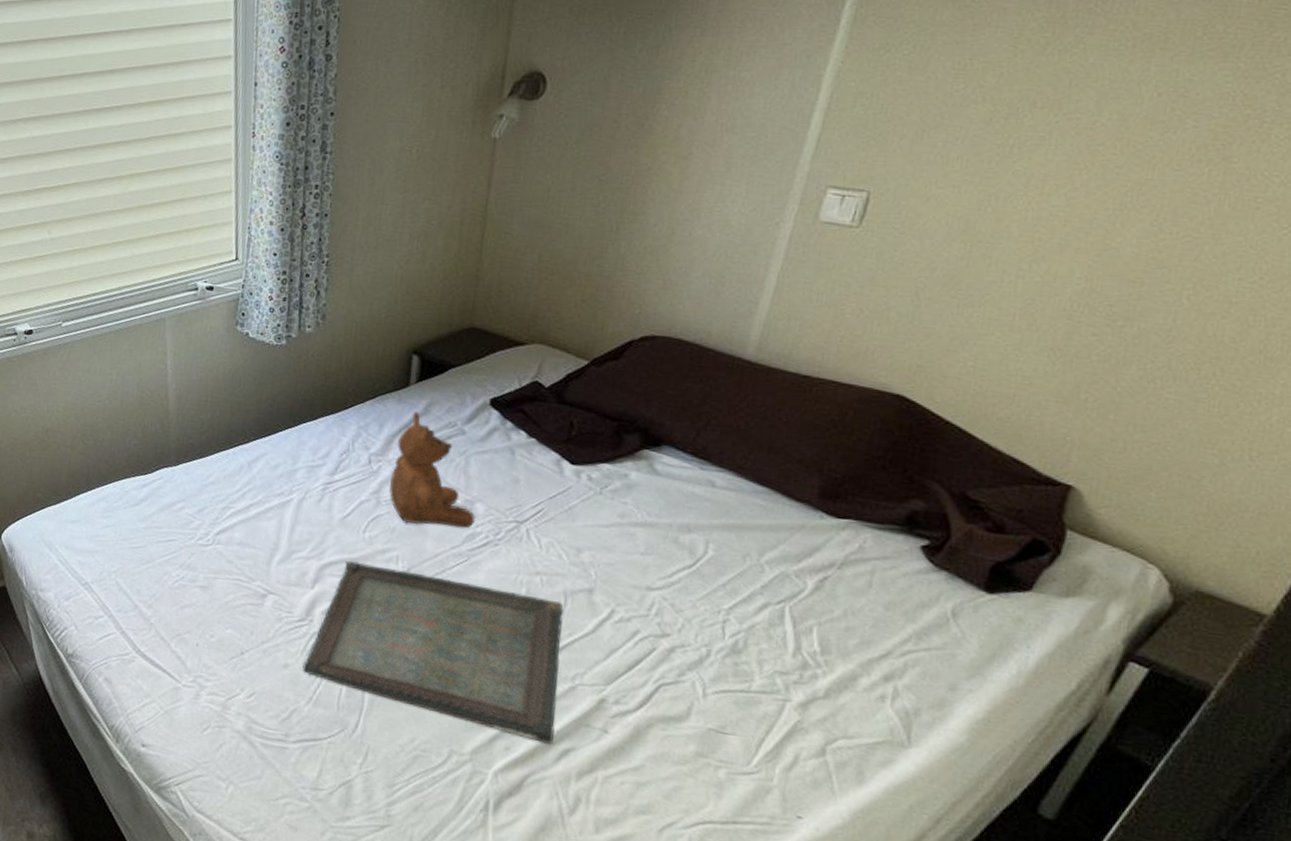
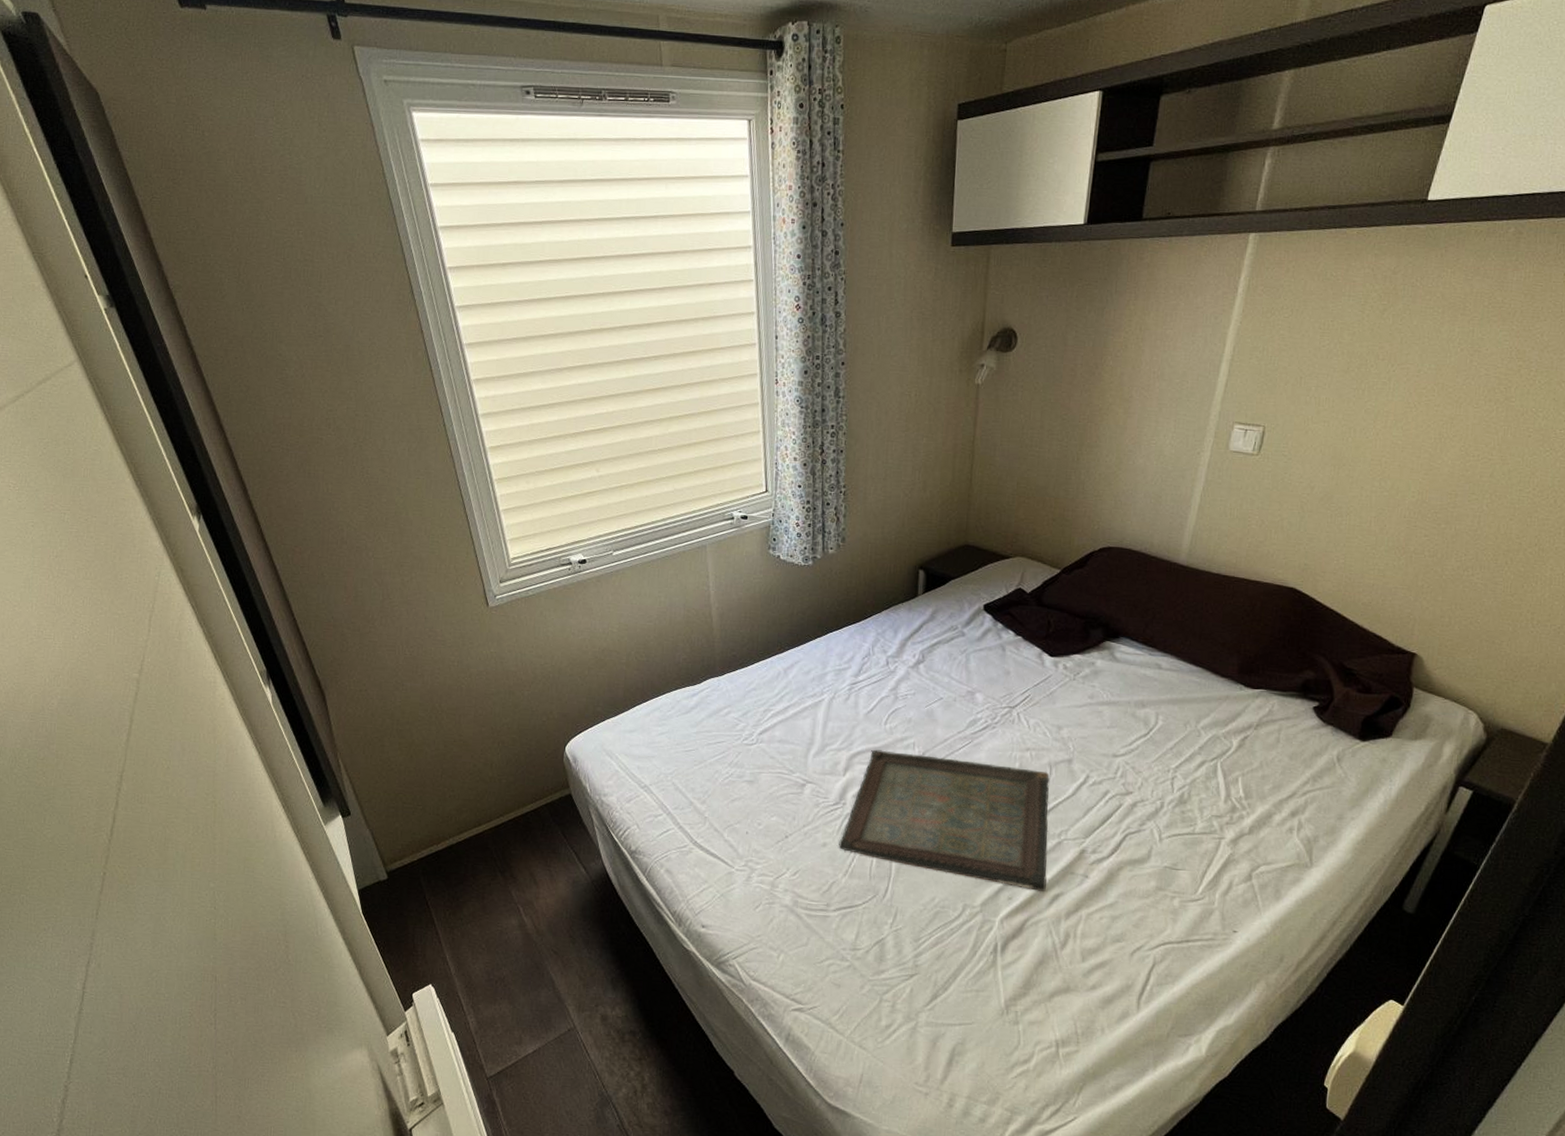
teddy bear: present [389,412,475,529] -> none [905,618,976,715]

